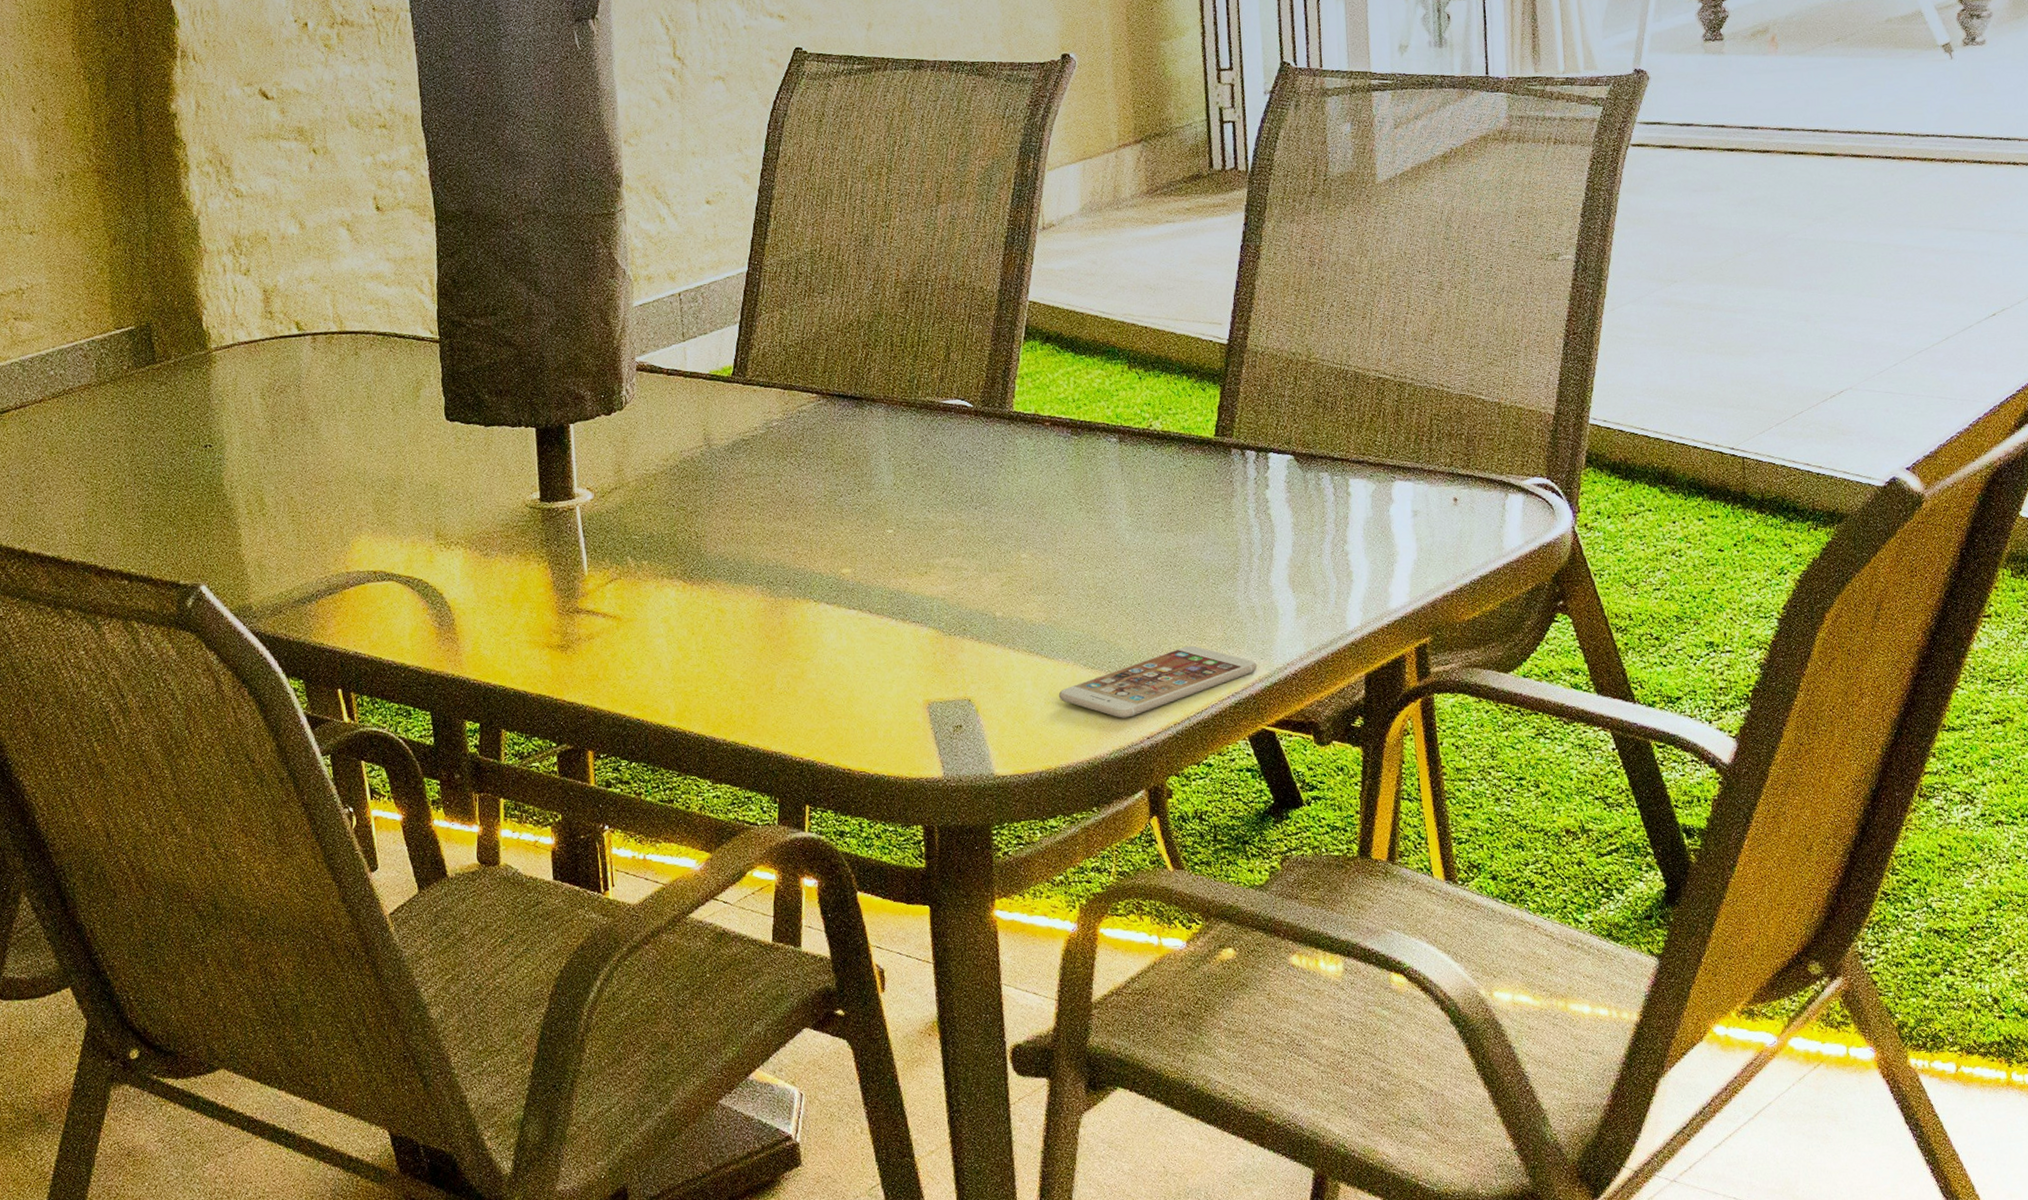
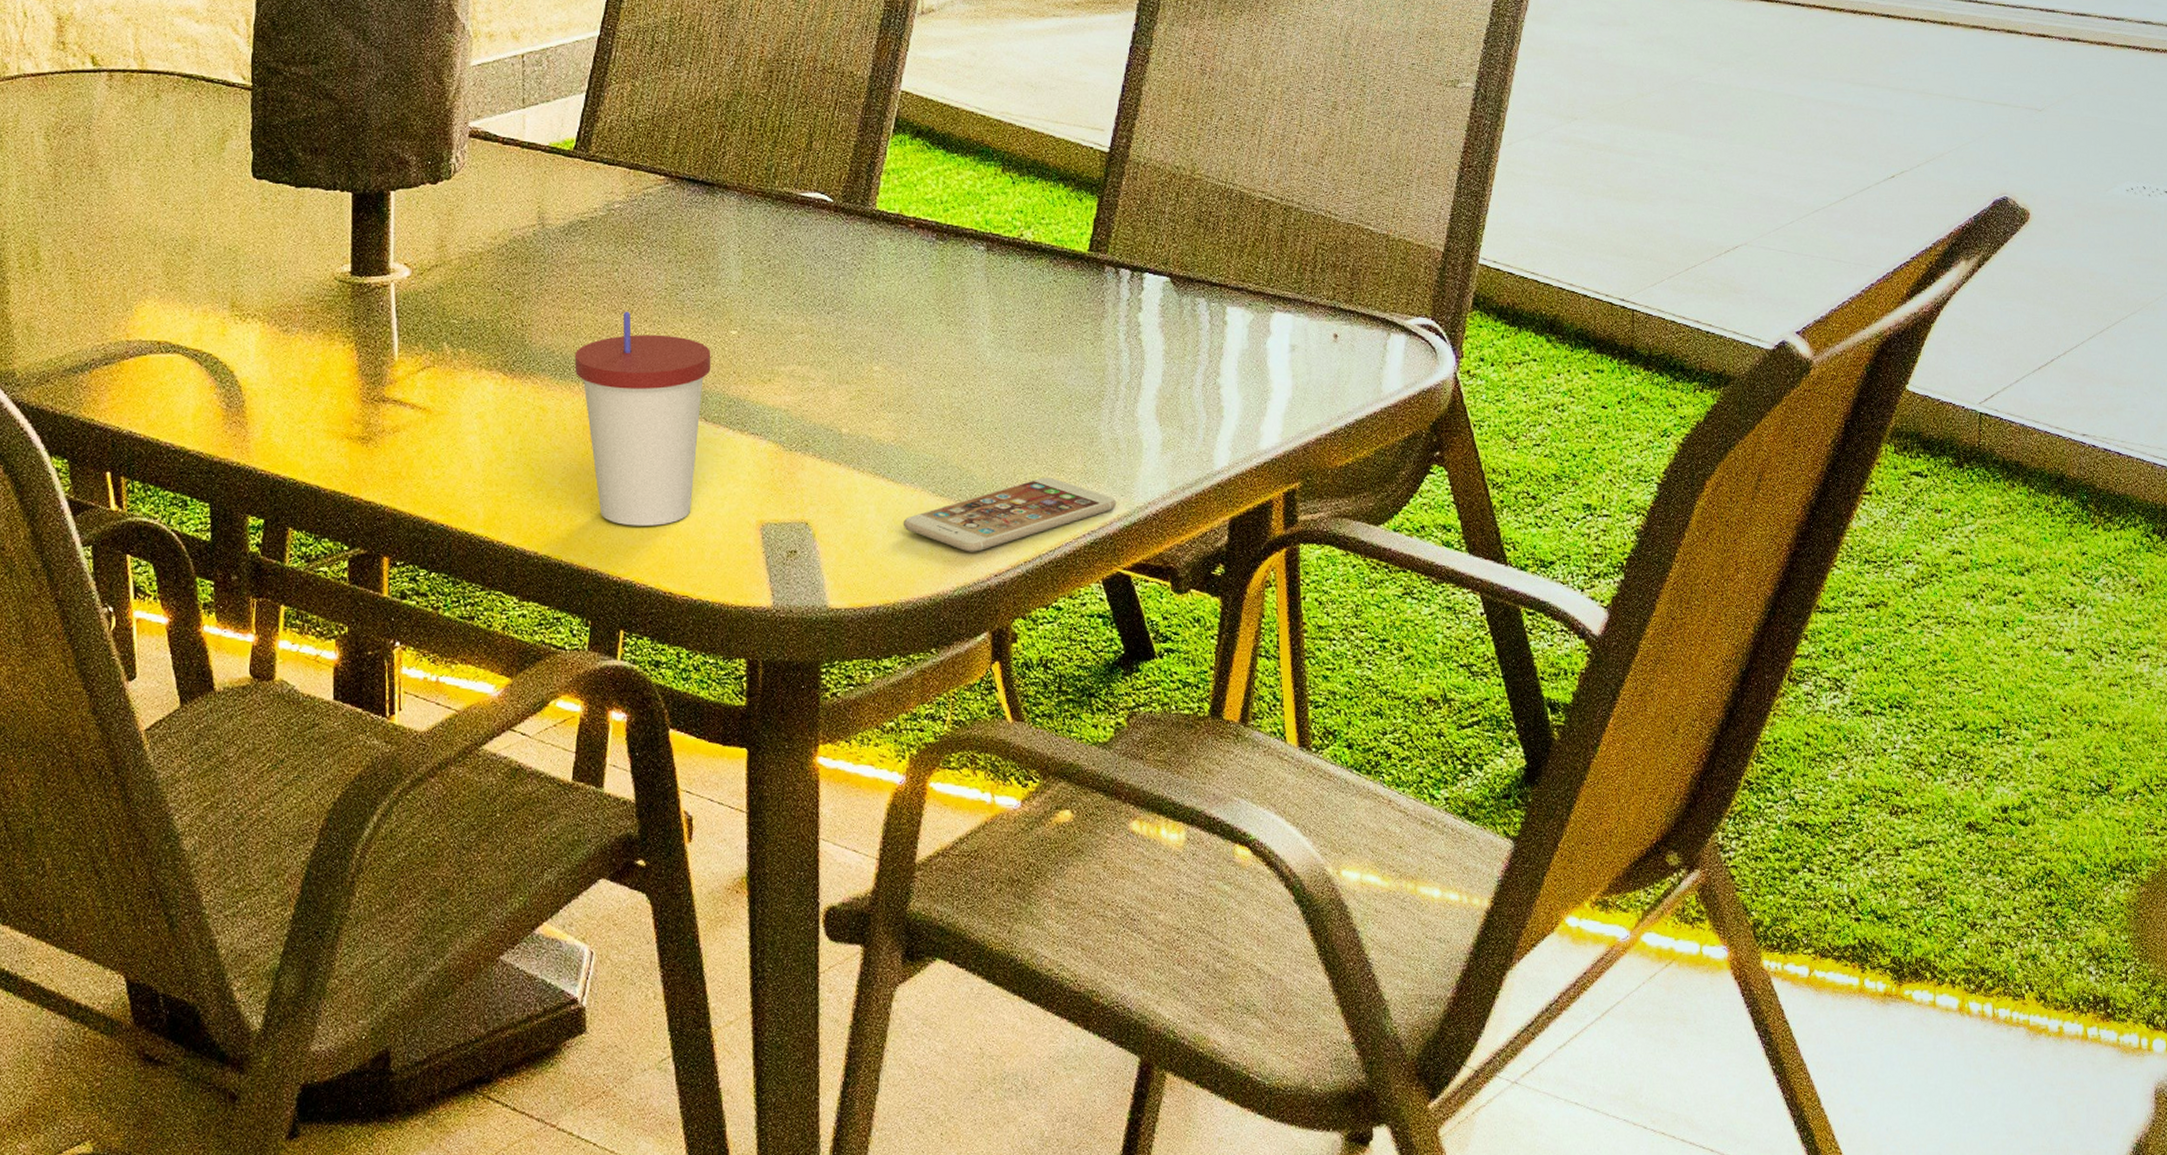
cup: none [746,518,872,711] -> present [574,311,711,526]

